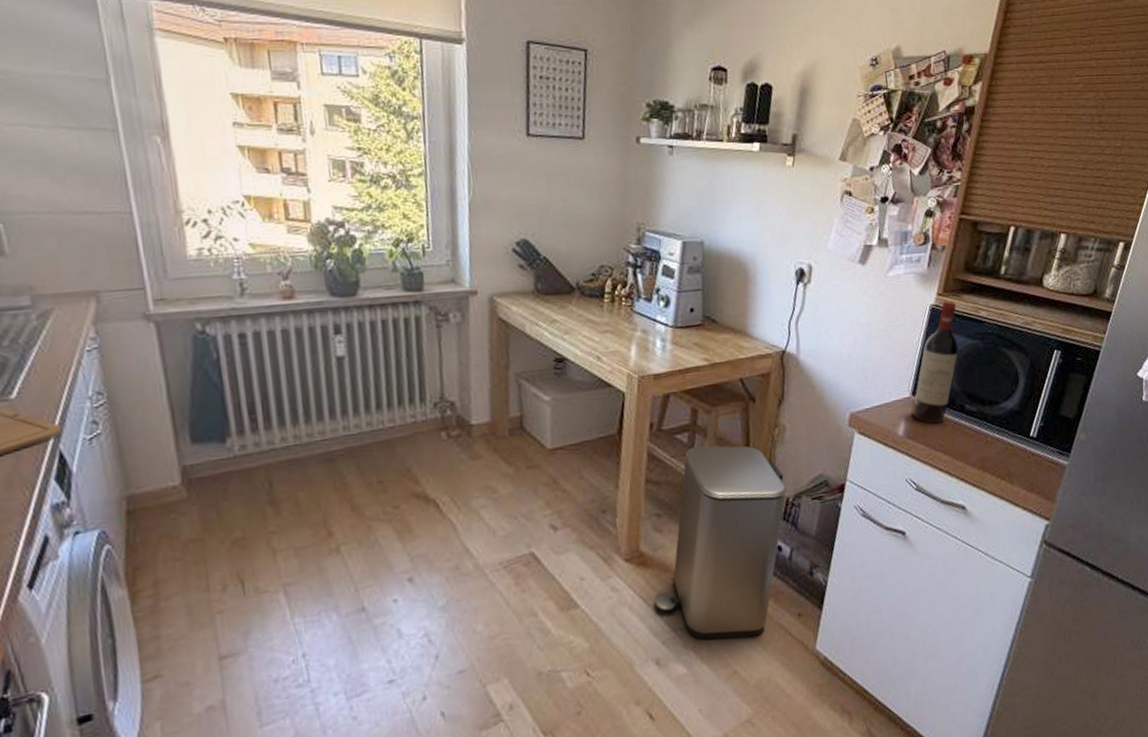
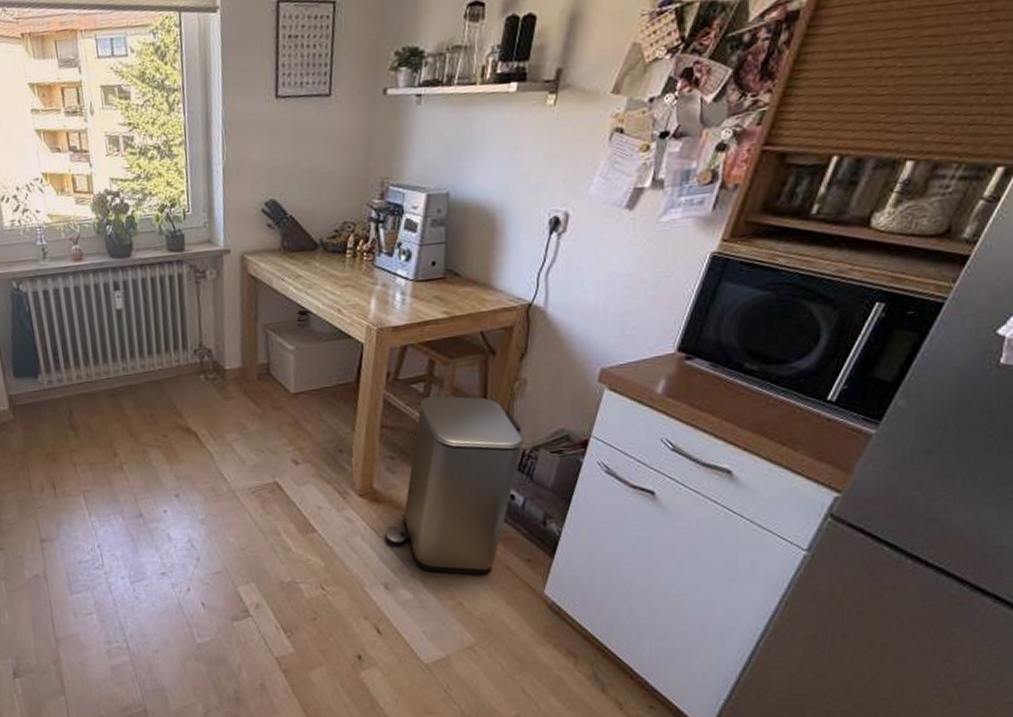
wine bottle: present [913,300,959,423] -> none [677,246,746,382]

